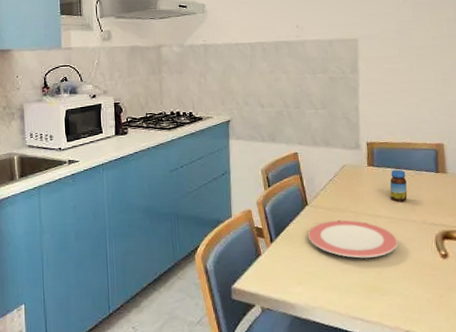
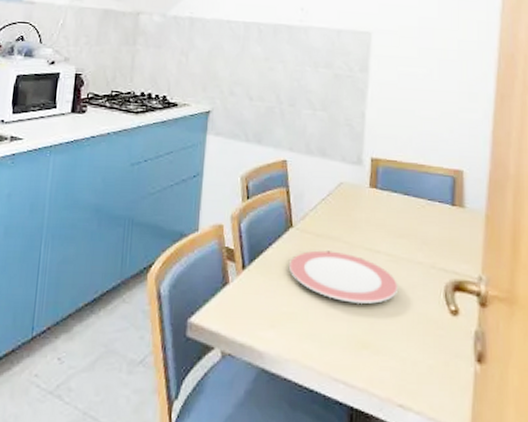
jar: present [390,169,408,202] -> none [394,195,415,237]

